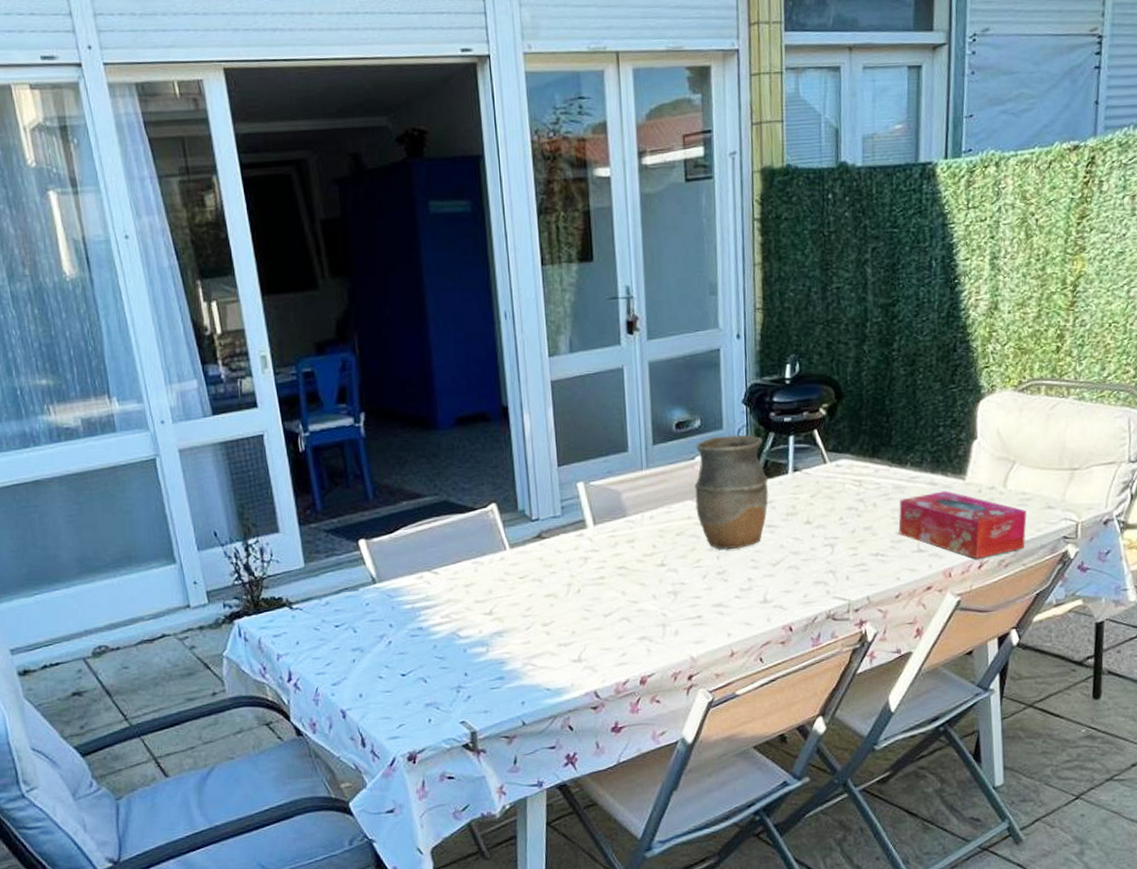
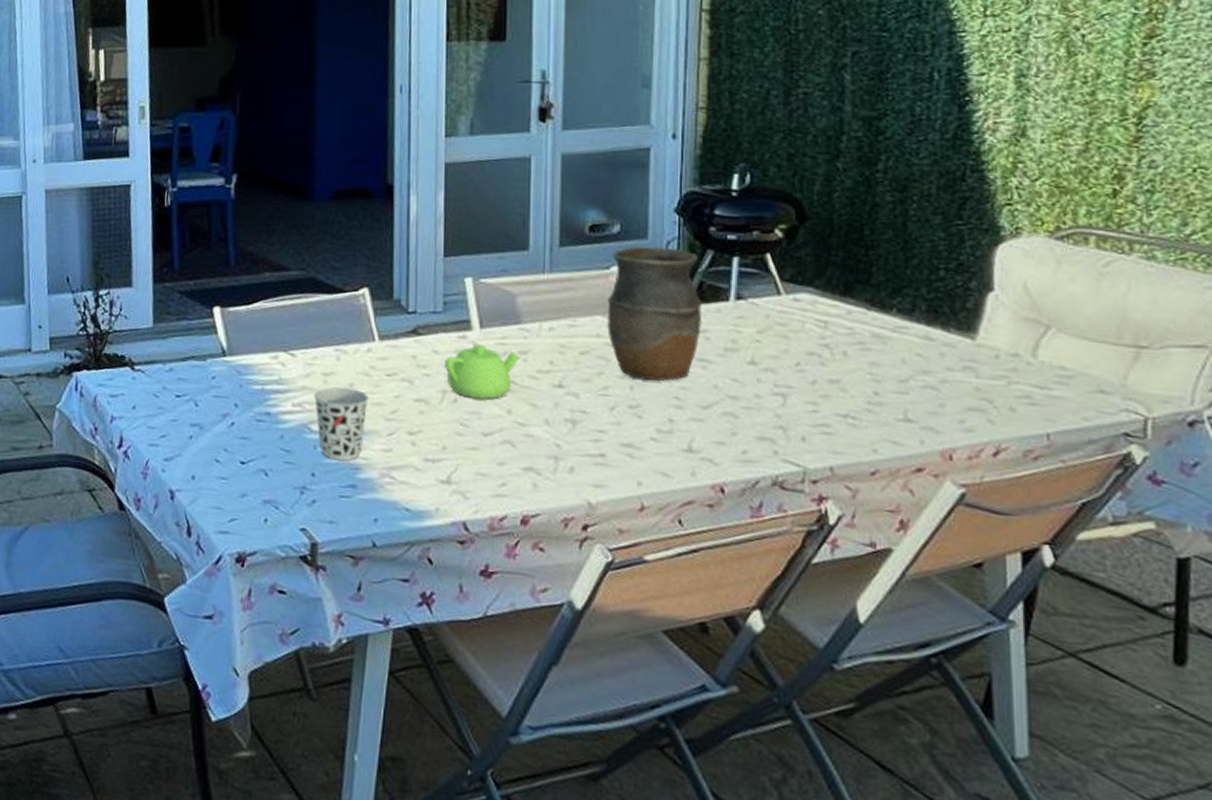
cup: none [458,594,507,659] -> present [313,387,369,461]
teapot: none [567,539,629,587] -> present [445,344,520,400]
tissue box: present [898,491,1027,559] -> none [878,349,1067,444]

